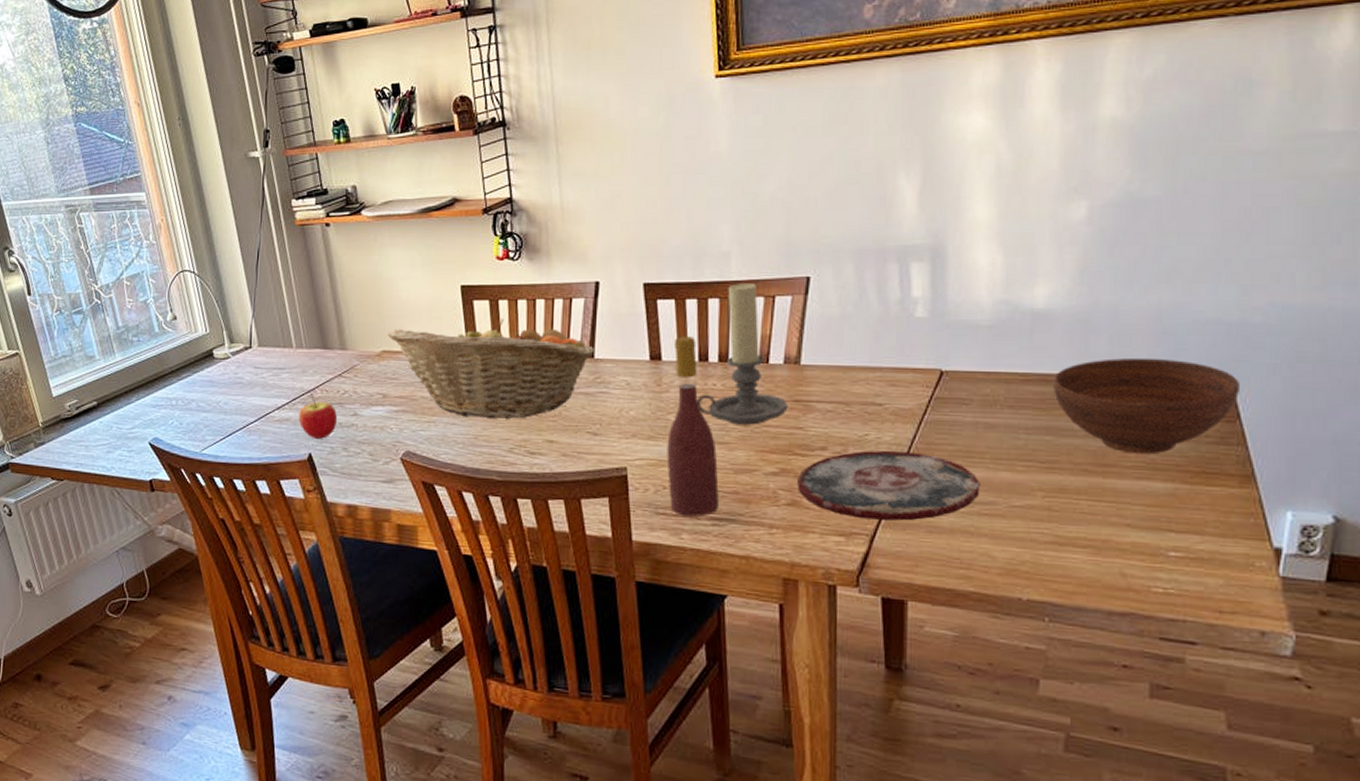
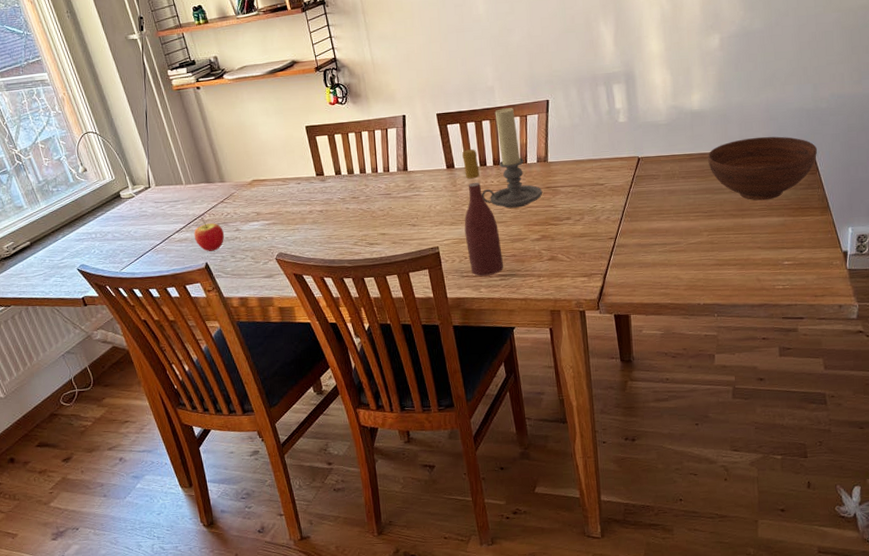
fruit basket: present [387,319,595,419] -> none [254,148,408,223]
plate: present [797,451,980,521] -> none [553,215,669,264]

